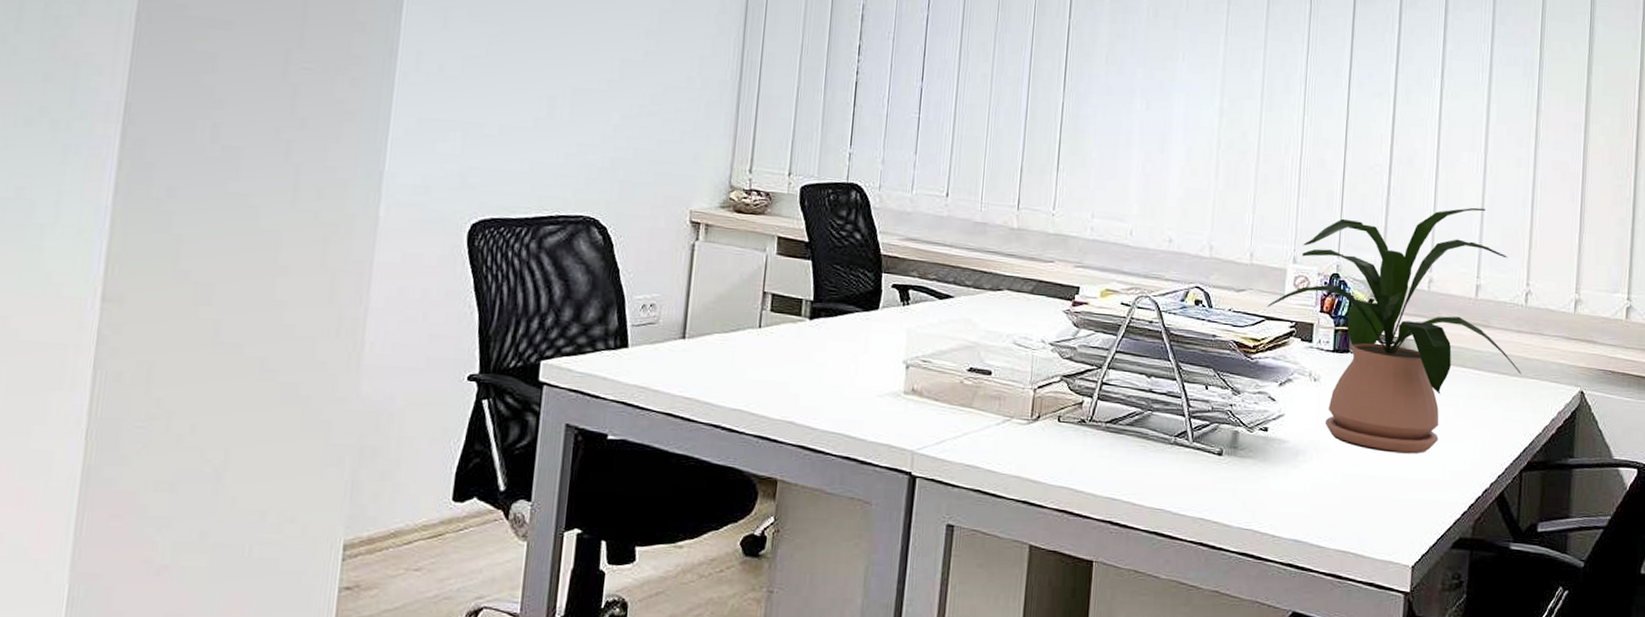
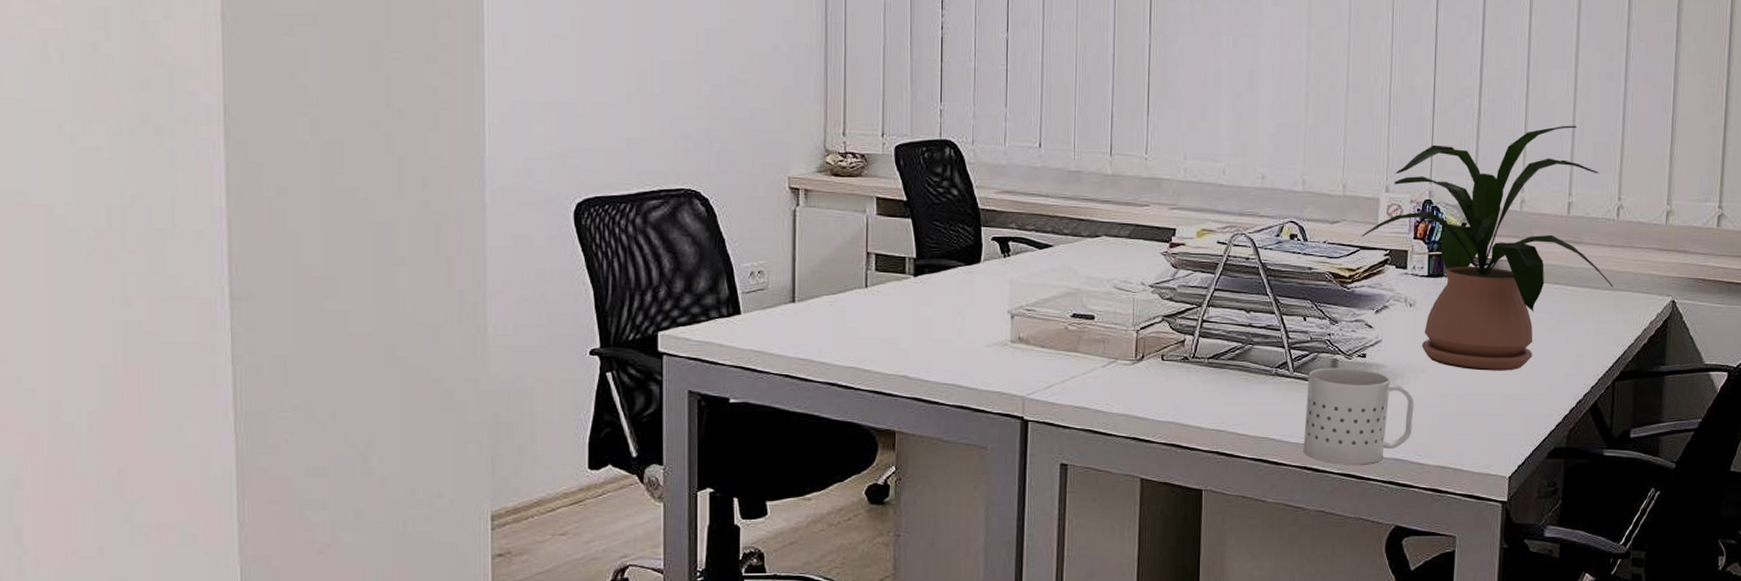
mug: none [1200,439,1316,546] -> present [1303,367,1414,466]

